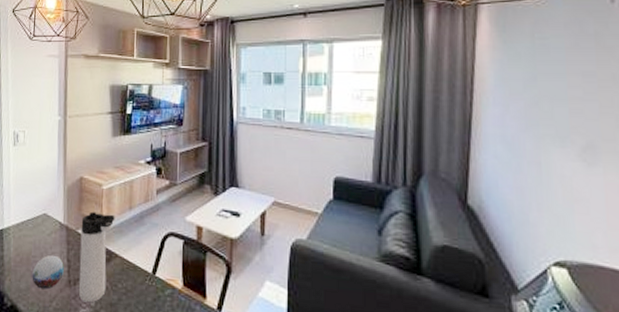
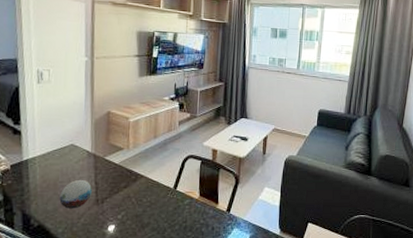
thermos bottle: present [78,211,115,303] -> none [106,141,141,216]

